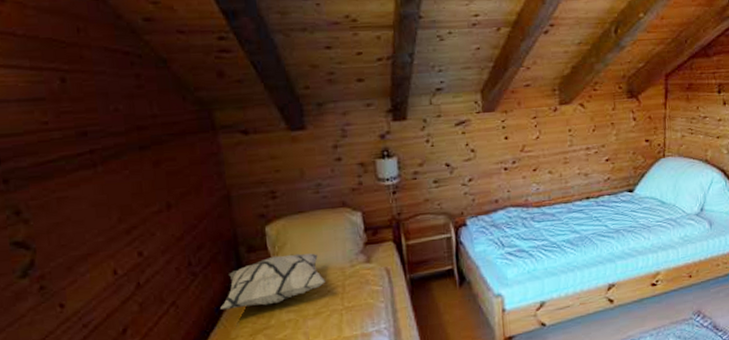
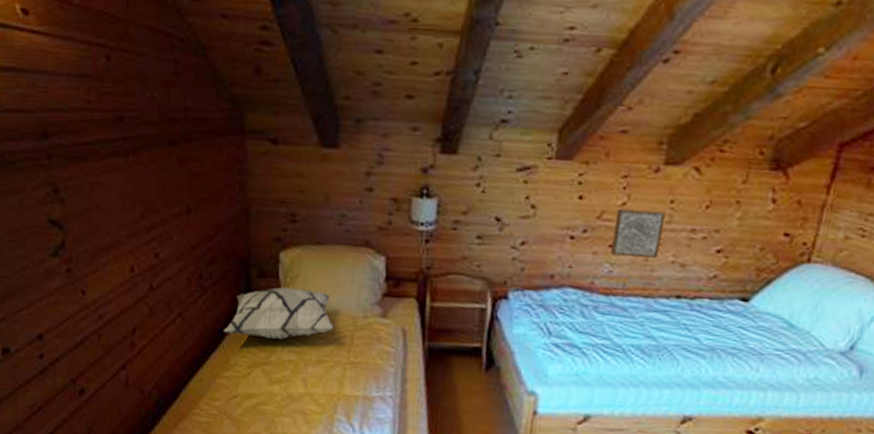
wall art: none [533,139,569,177] -> present [611,208,666,258]

